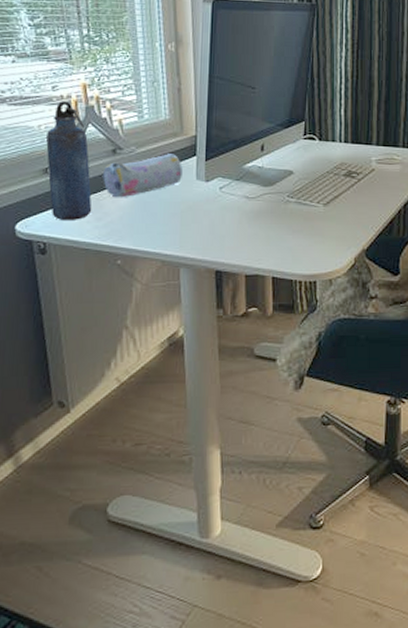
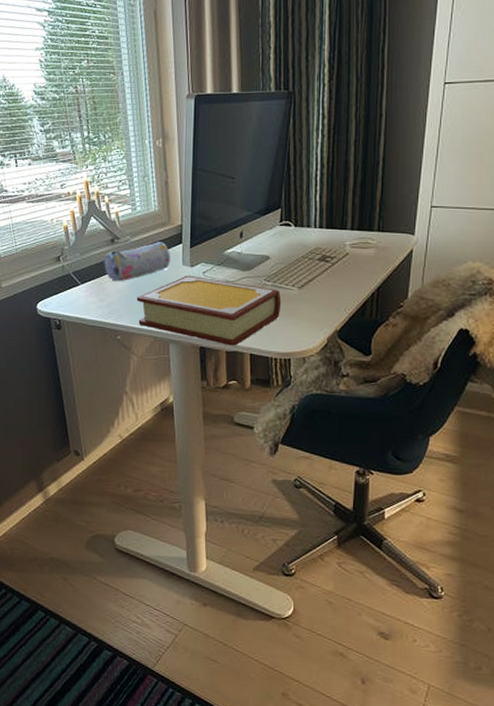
water bottle: present [46,101,92,220] -> none [58,197,96,301]
book: none [141,191,306,269] -> present [136,275,282,346]

